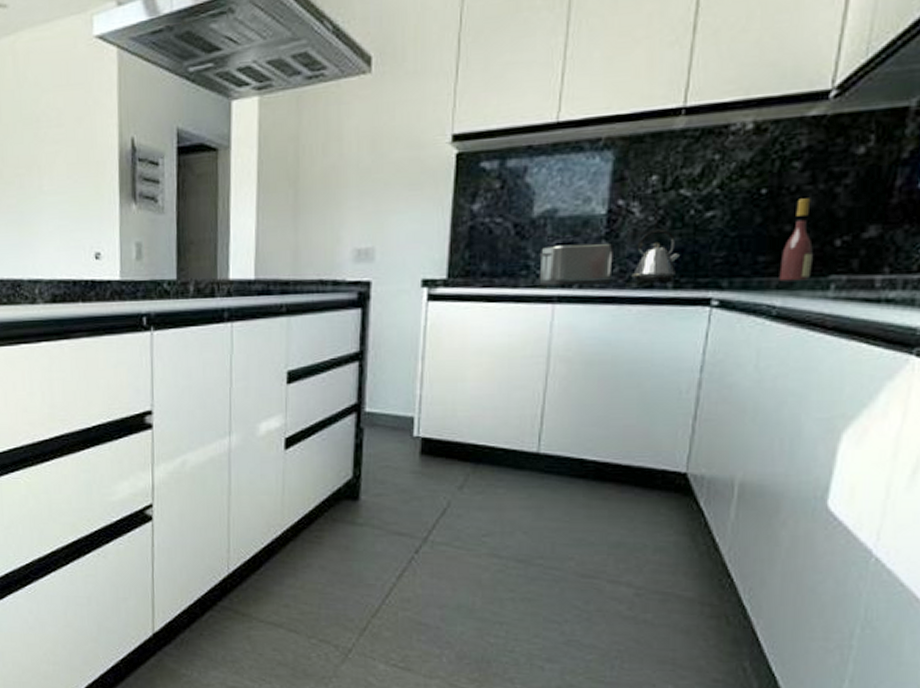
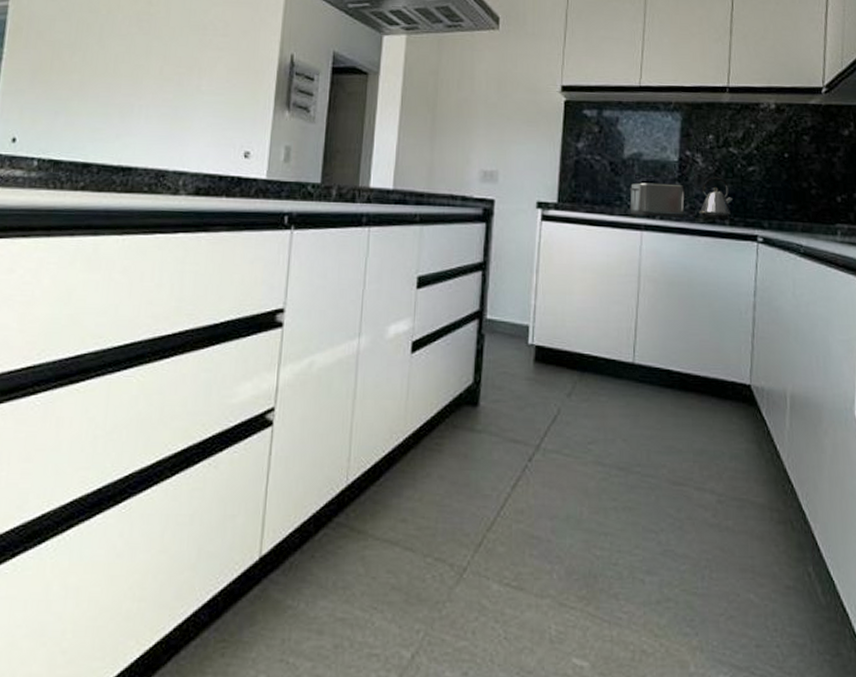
wine bottle: present [779,198,814,282] -> none [802,163,825,227]

